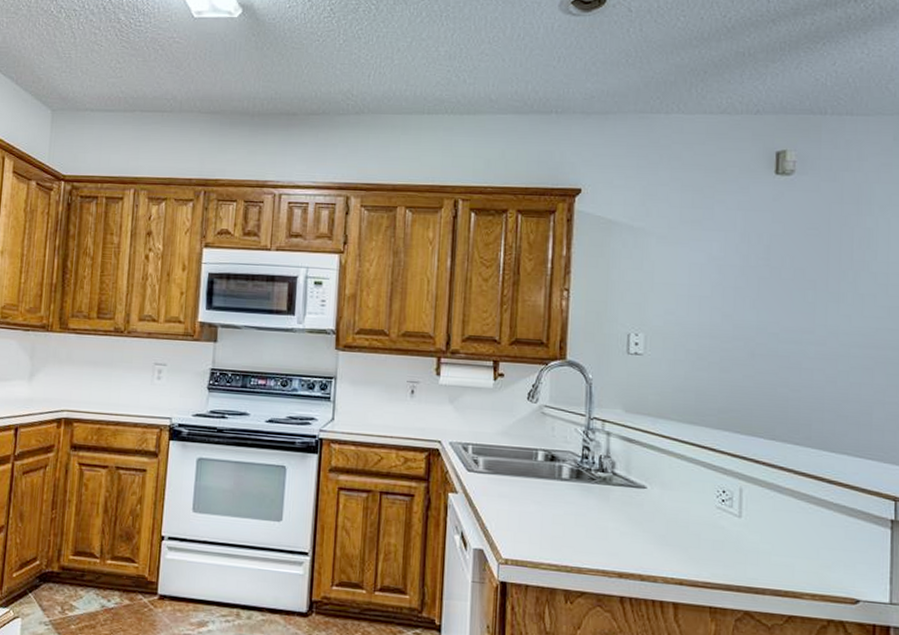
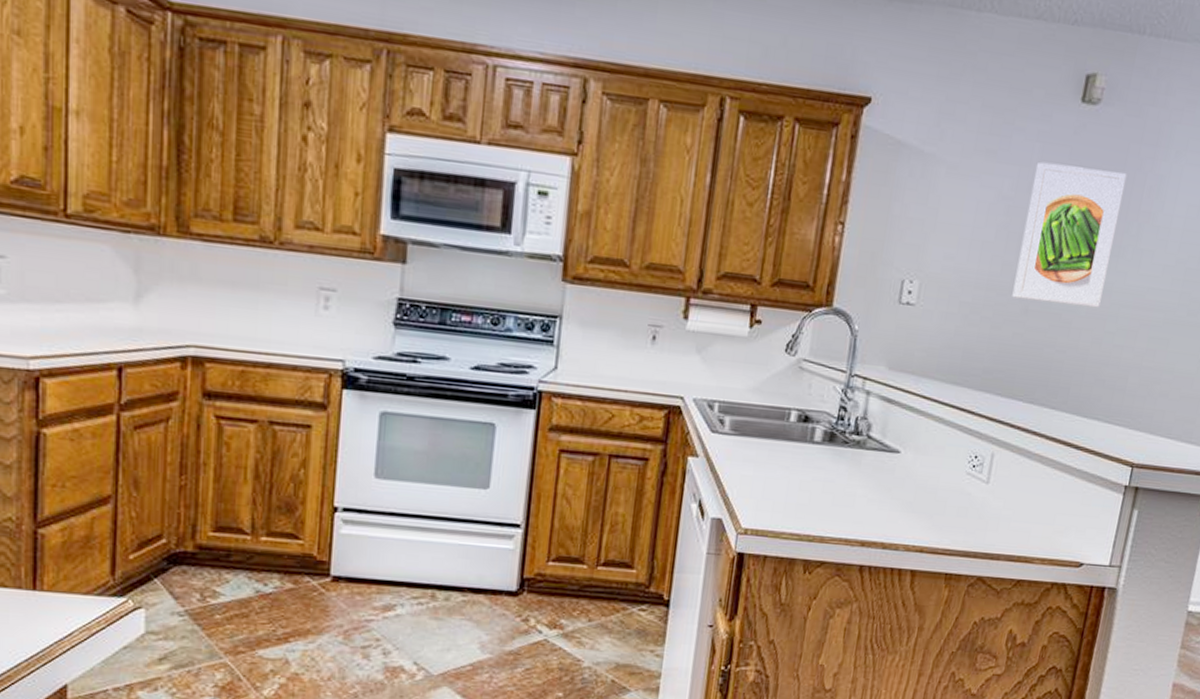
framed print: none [736,226,833,350] -> present [1012,161,1127,308]

